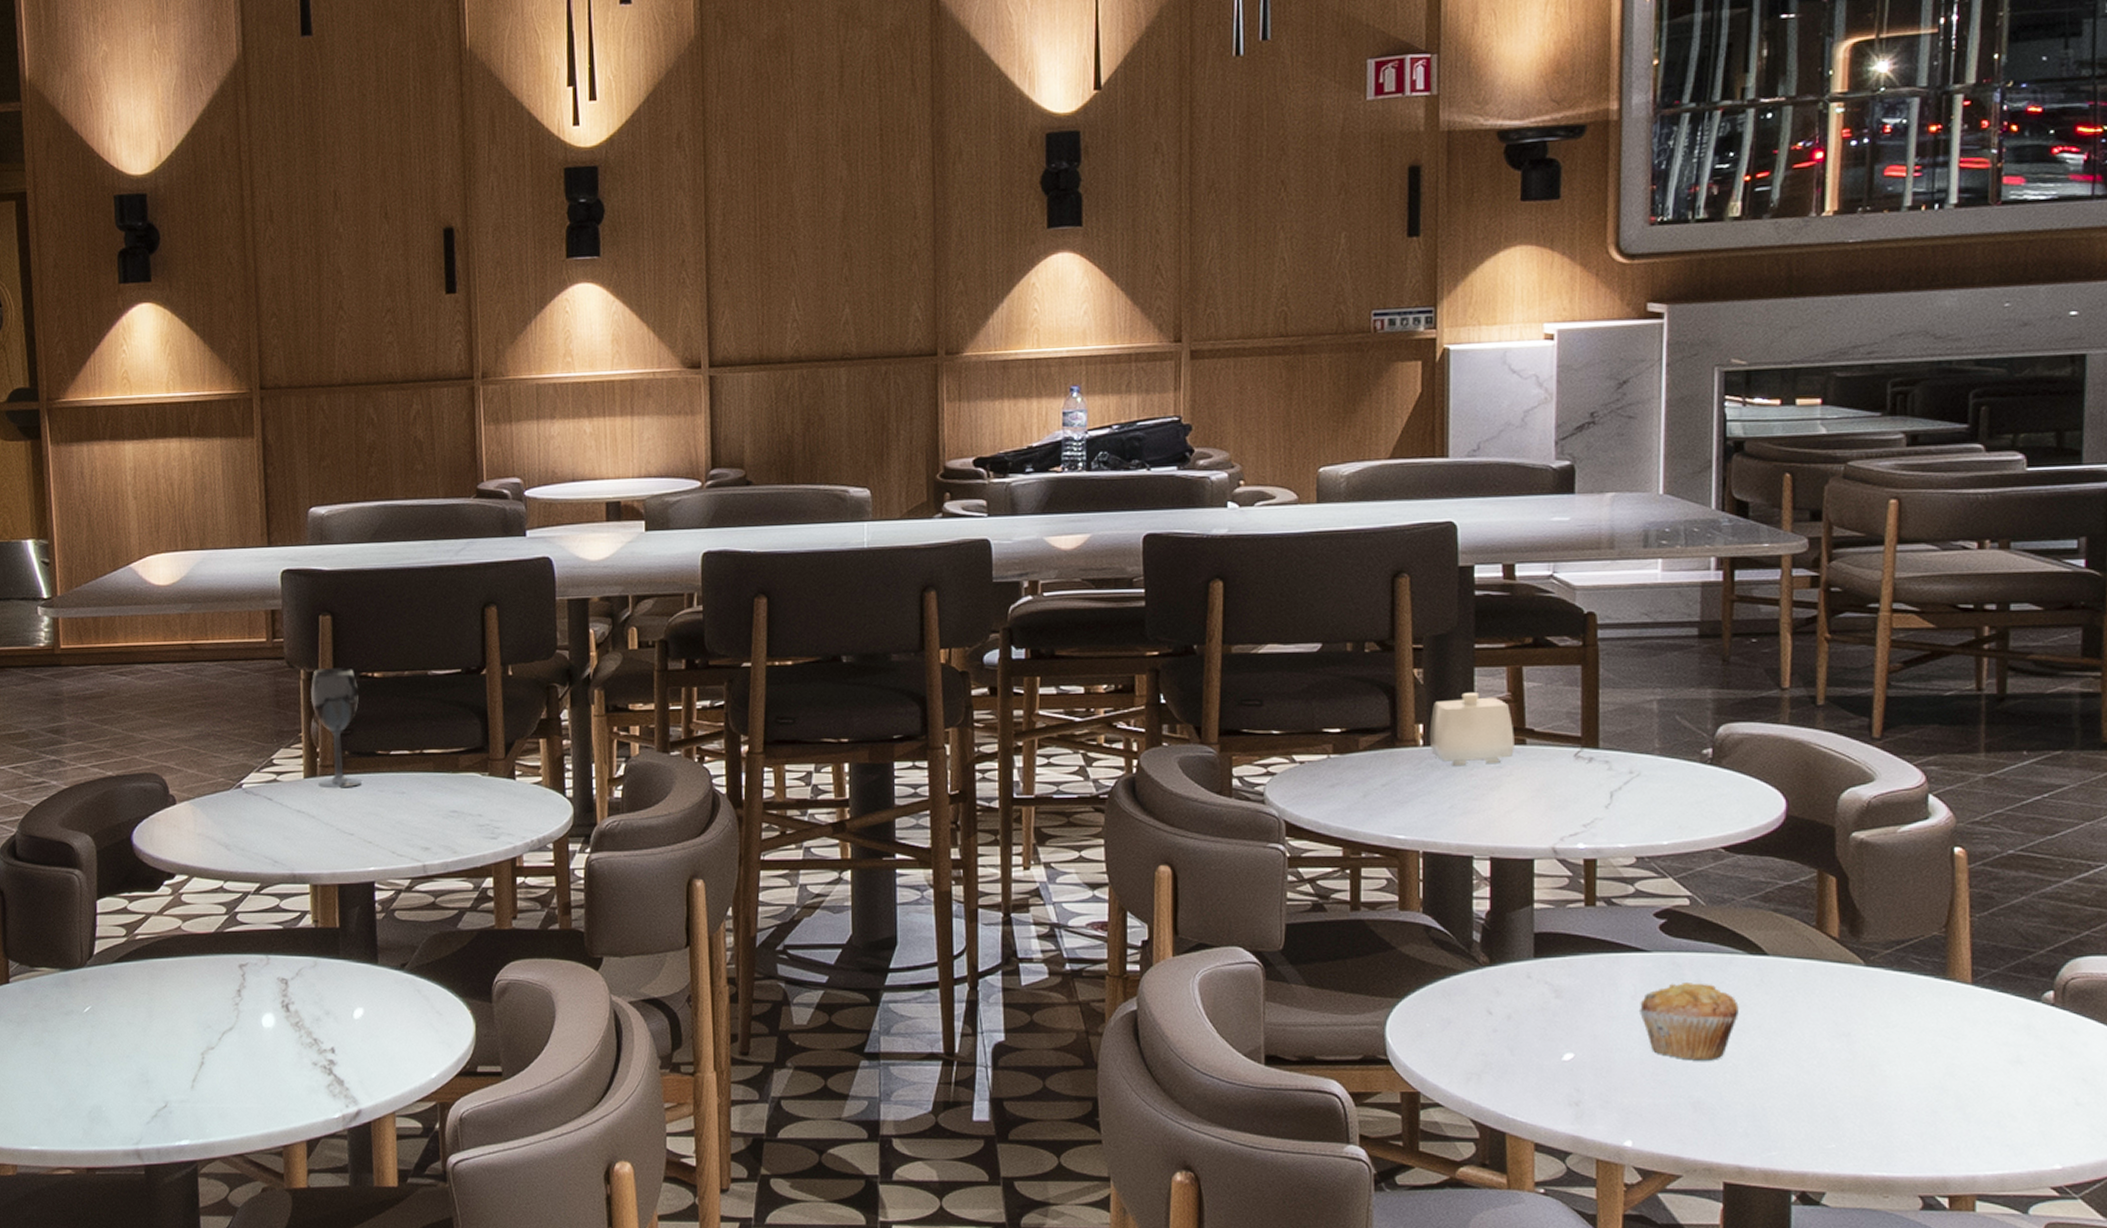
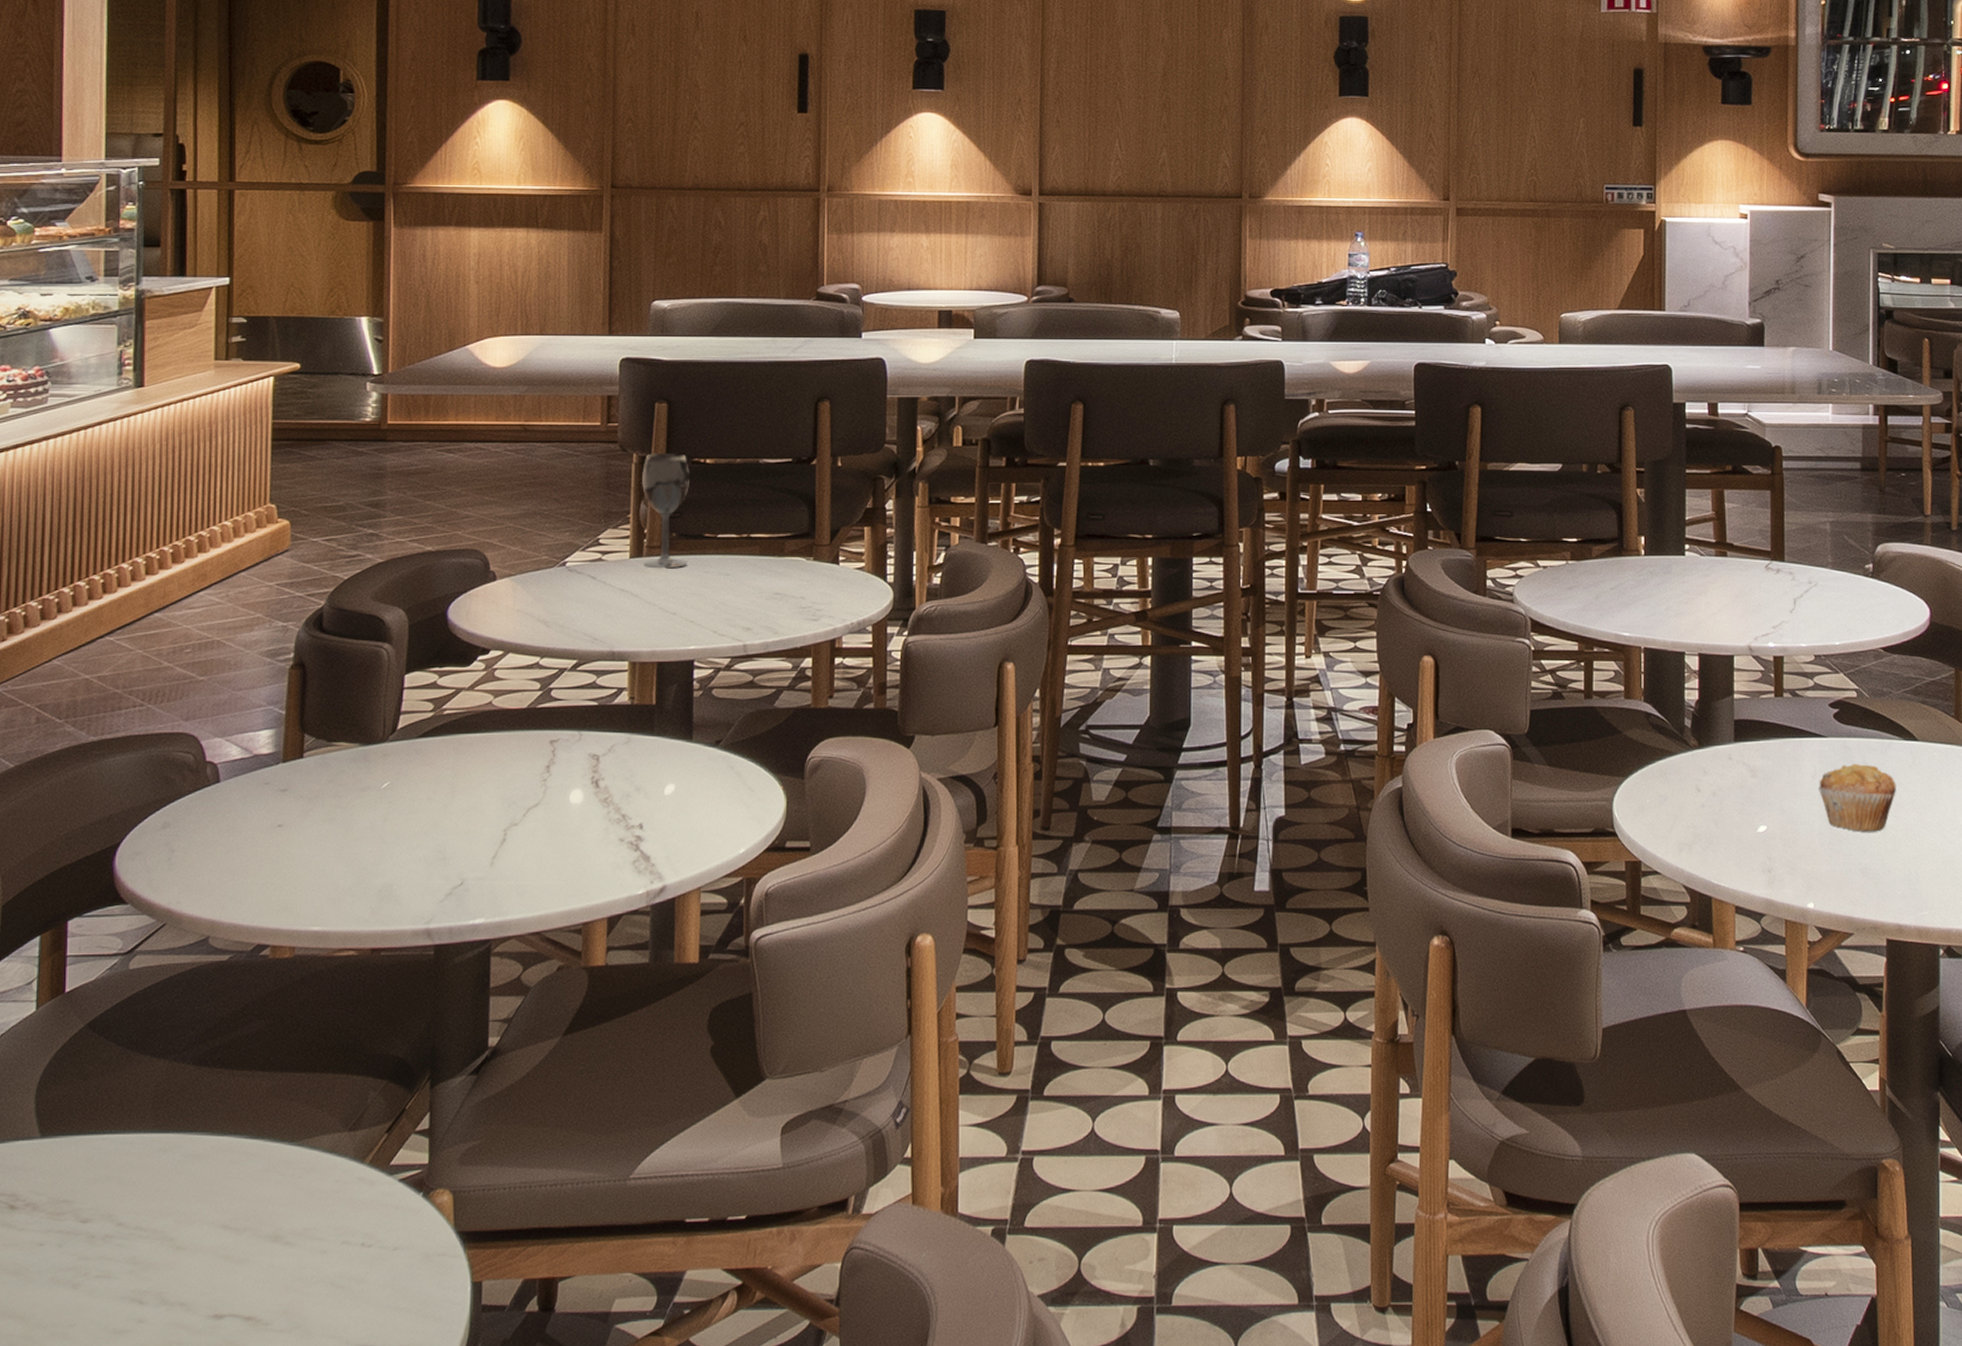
sugar bowl: present [1429,691,1514,767] -> none [1649,510,1718,574]

